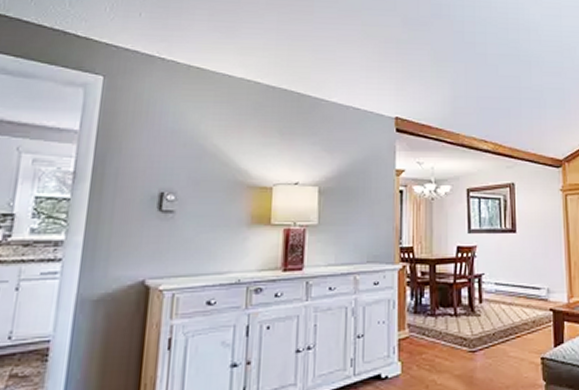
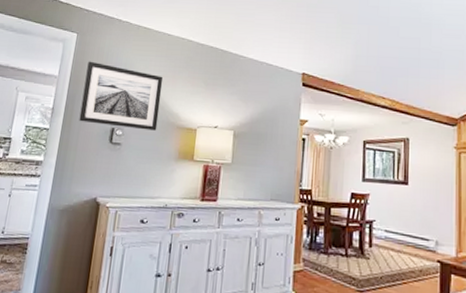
wall art: none [113,110,226,192] -> present [79,61,163,131]

